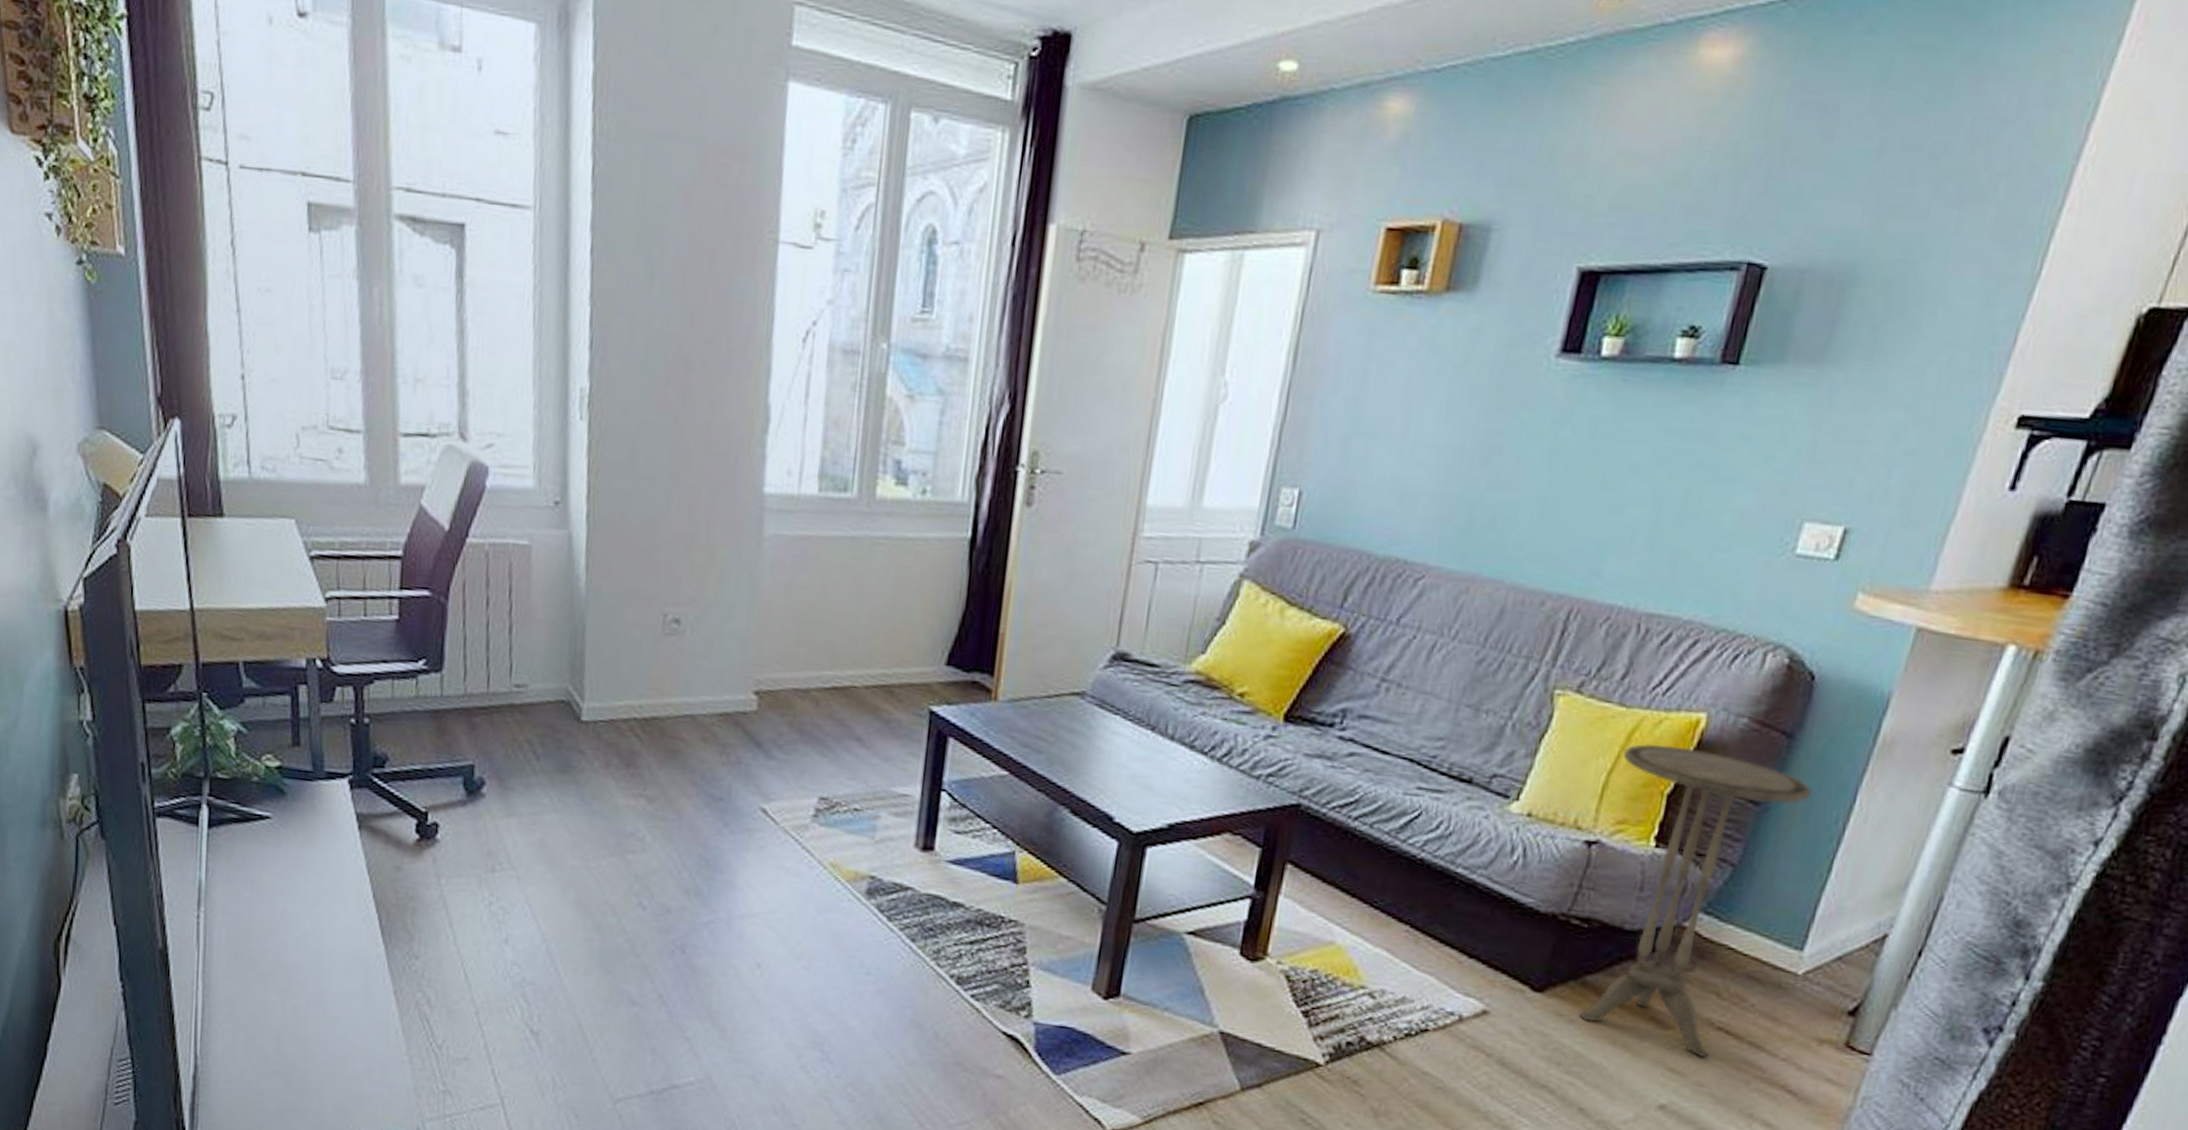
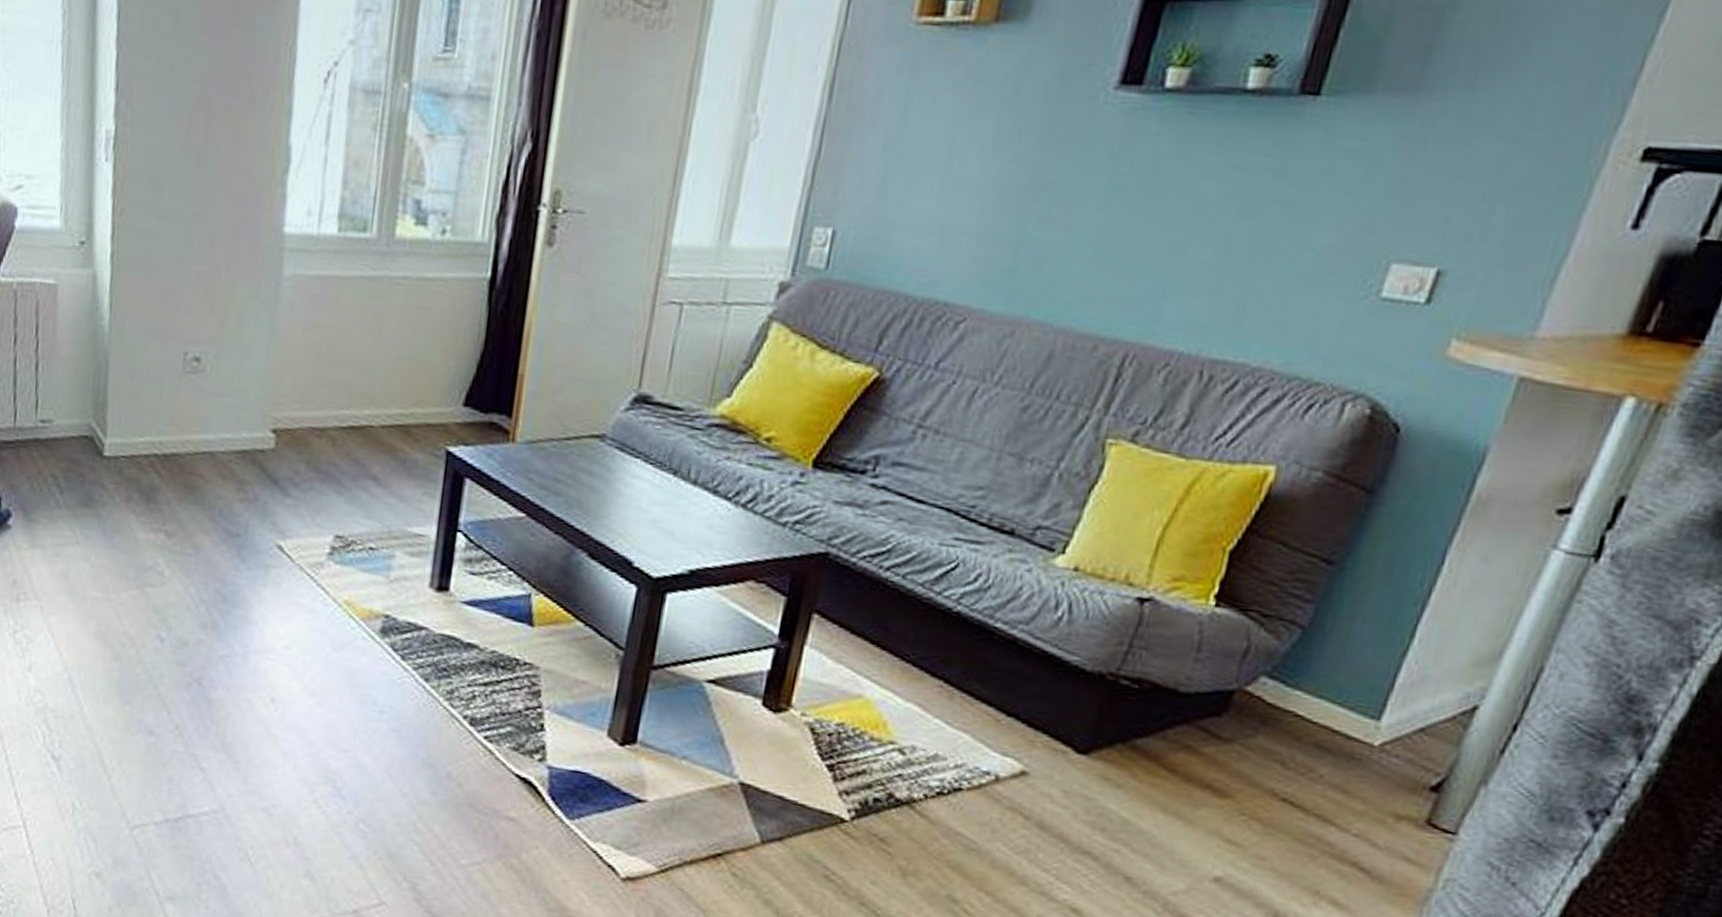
side table: present [1579,743,1813,1058] -> none [1127,497,1395,830]

